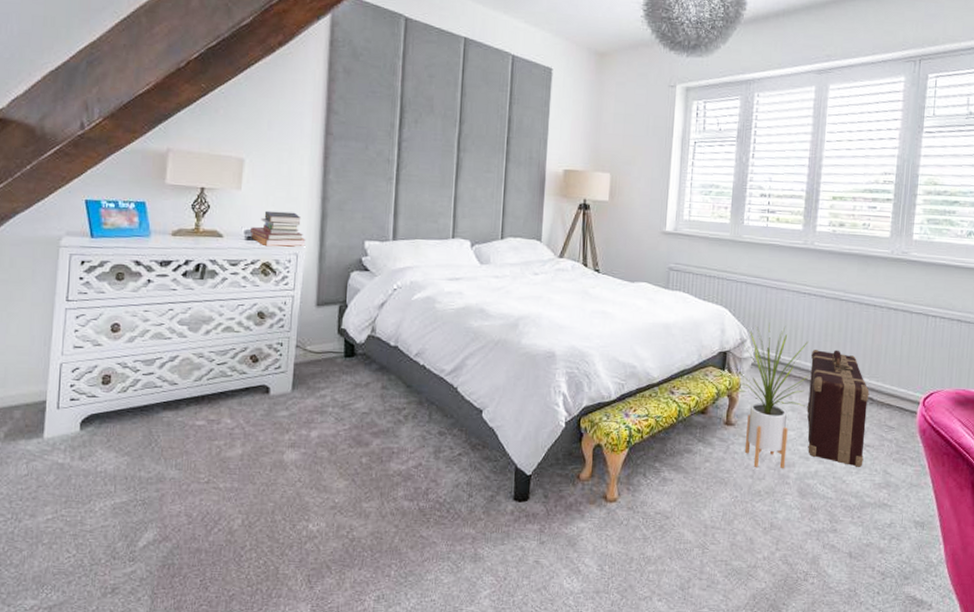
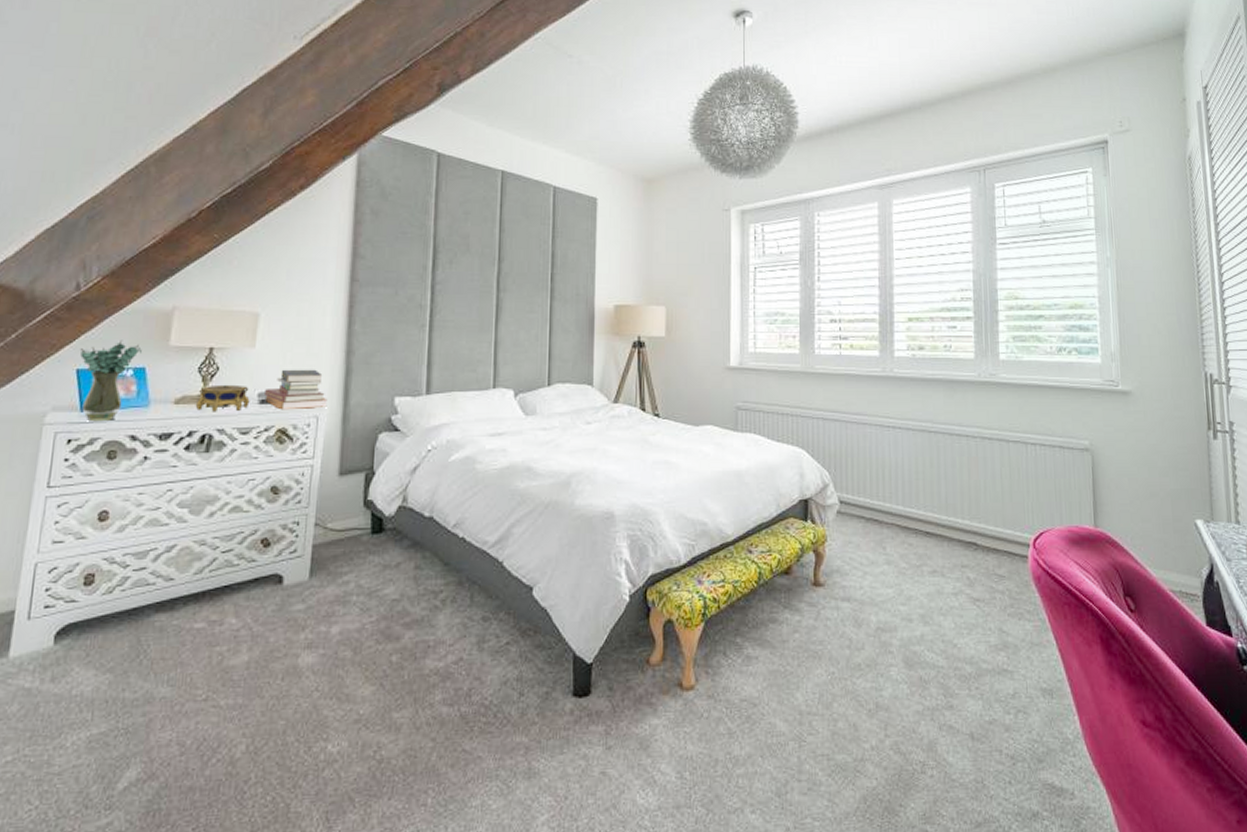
vase: none [87,176,141,248] -> present [79,340,142,422]
clock: none [190,221,238,245] -> present [195,384,250,412]
house plant: present [735,322,809,469] -> none [818,462,903,635]
suitcase: present [807,350,870,468] -> none [903,489,975,628]

